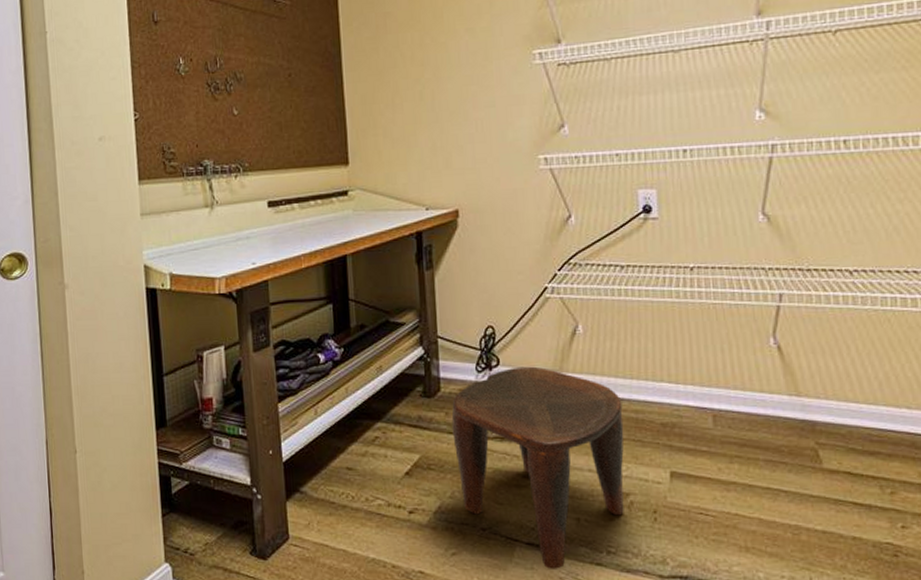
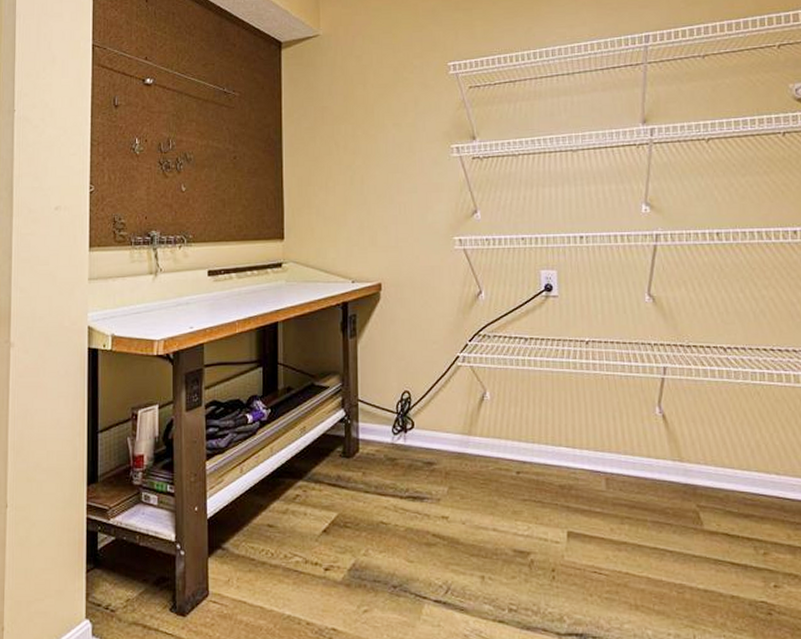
stool: present [451,366,624,569] -> none [368,429,526,627]

